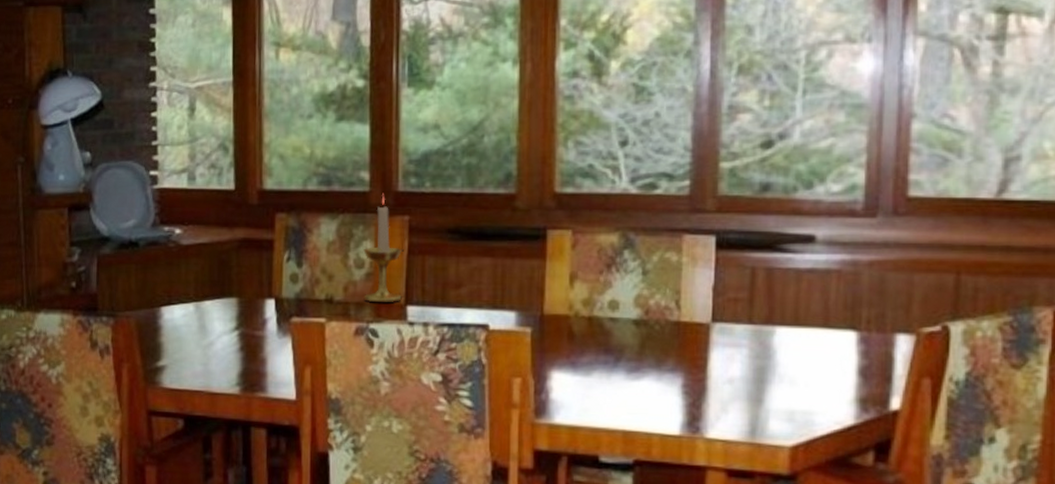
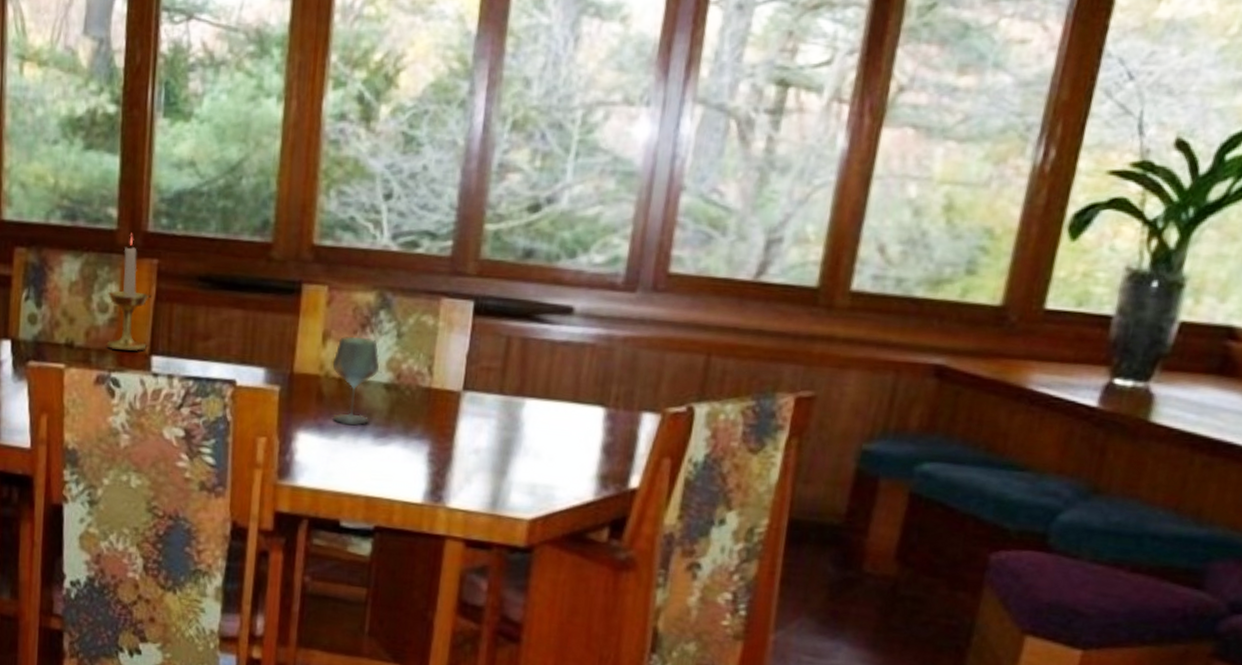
wine glass: none [581,277,628,362] -> present [332,337,380,426]

